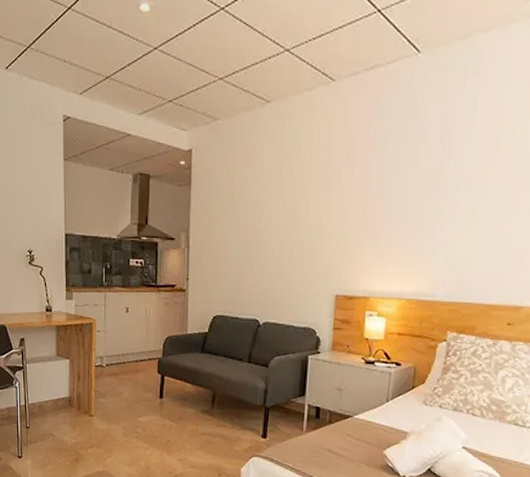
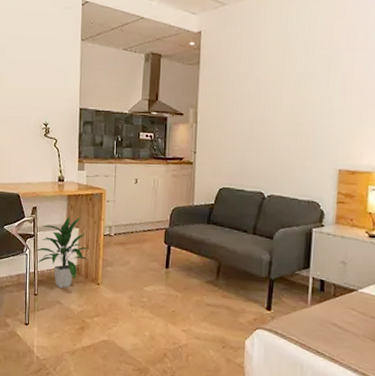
indoor plant: none [25,347,82,421] -> present [35,216,90,288]

